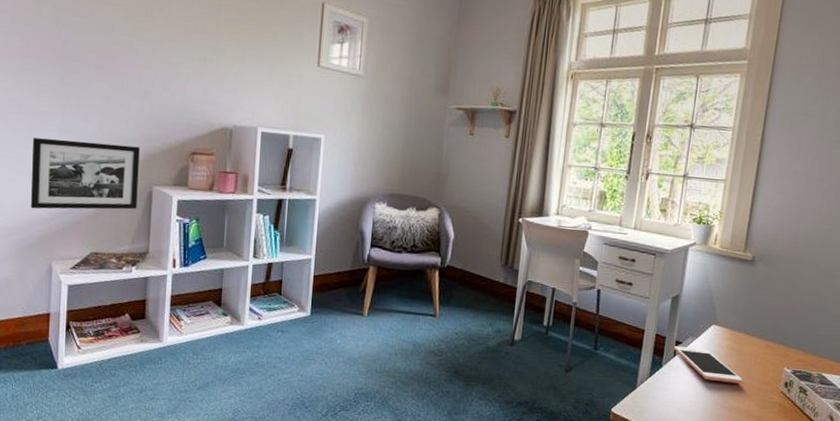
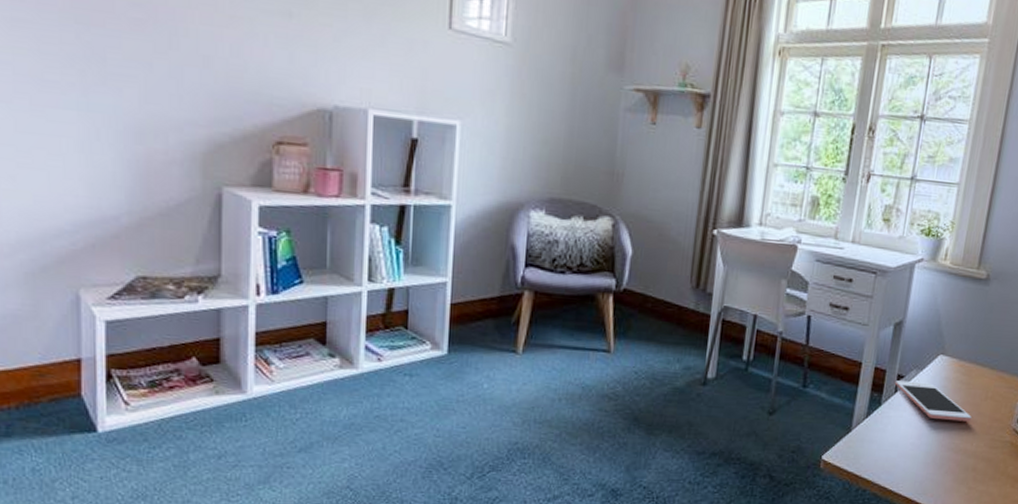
picture frame: present [30,138,140,210] -> none [38,118,201,219]

